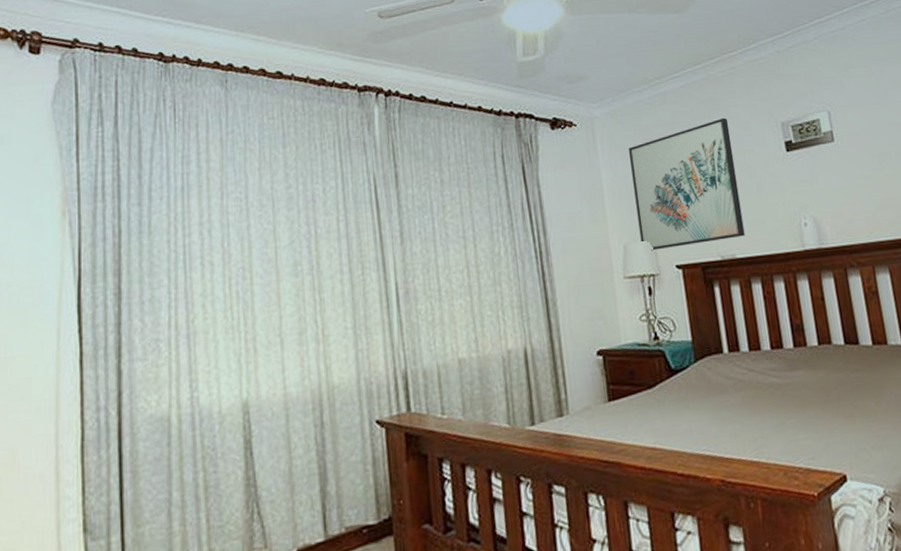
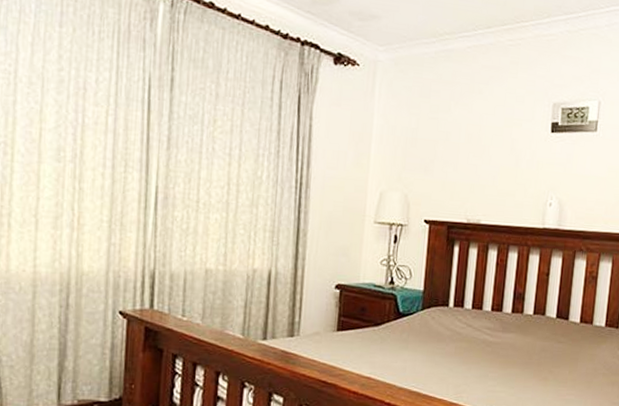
wall art: present [628,117,745,251] -> none [397,87,505,205]

